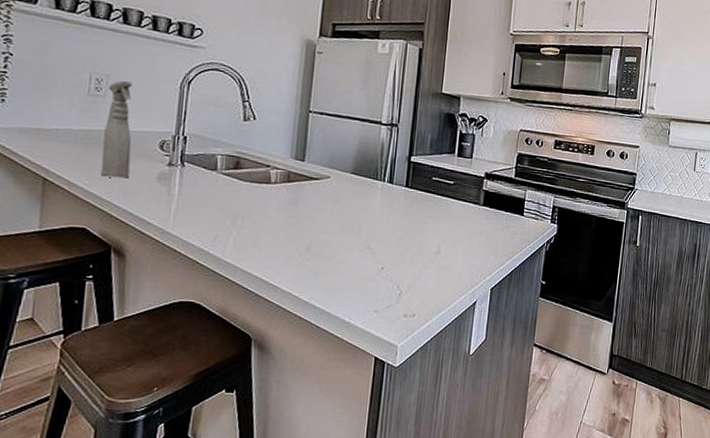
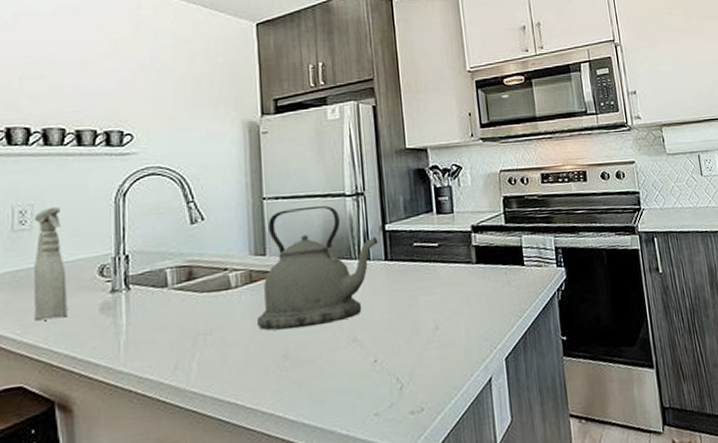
kettle: none [289,125,403,230] -> present [258,205,379,331]

